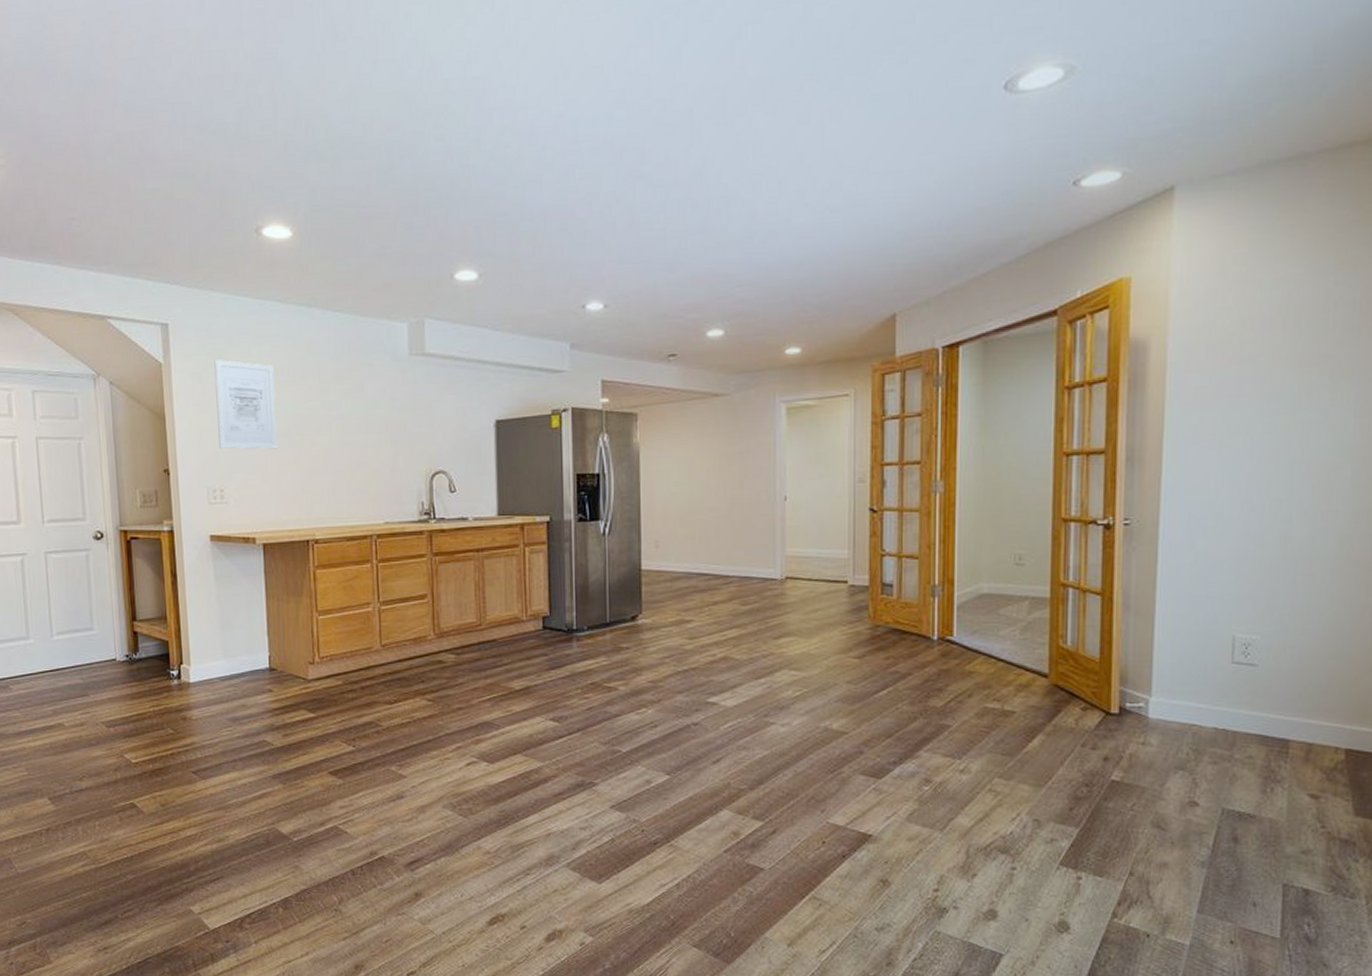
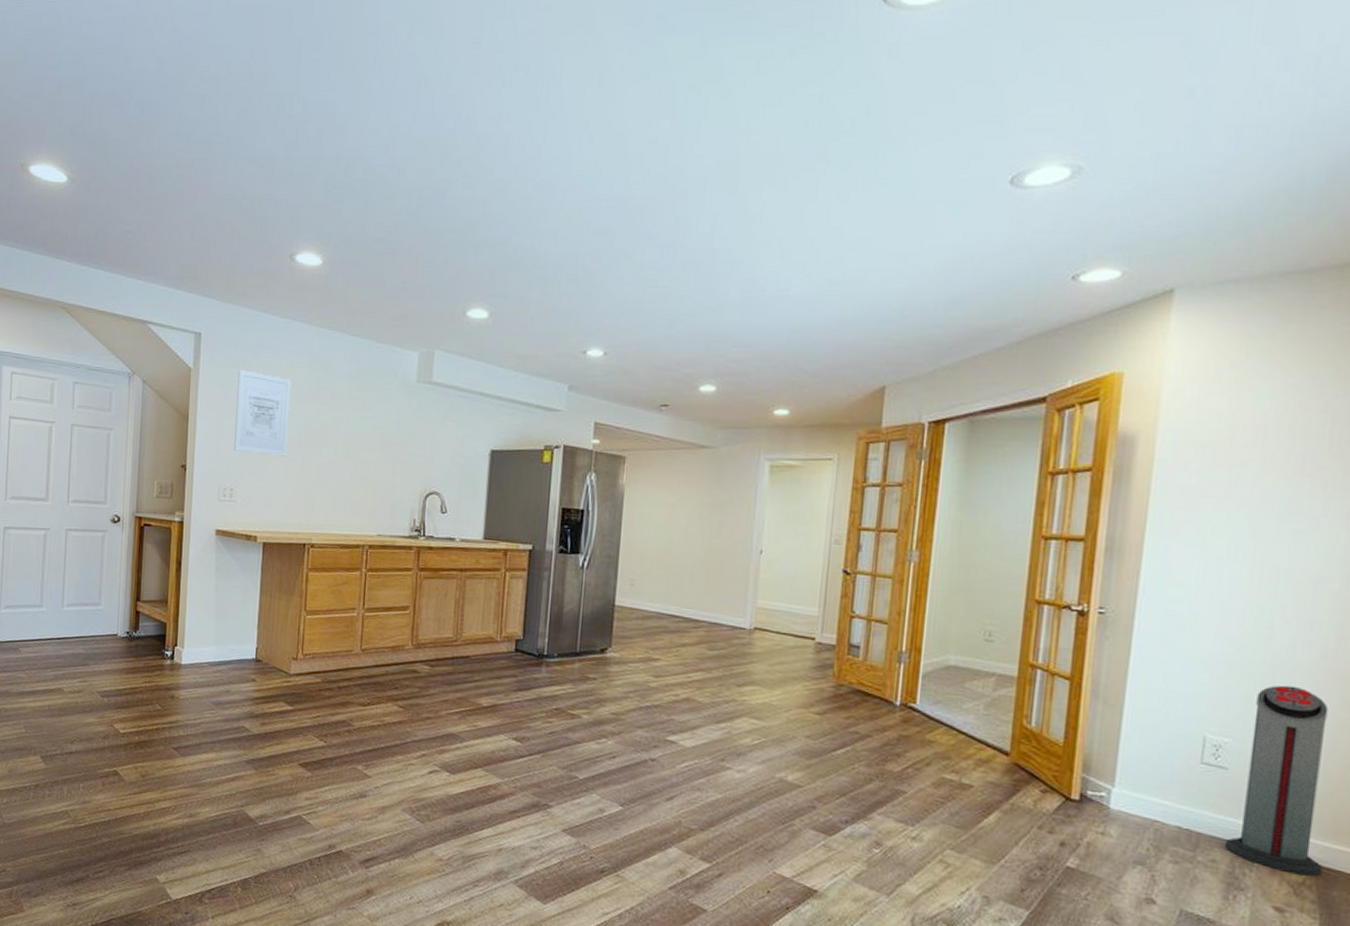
air purifier: none [1260,576,1353,761] -> present [1225,685,1329,877]

